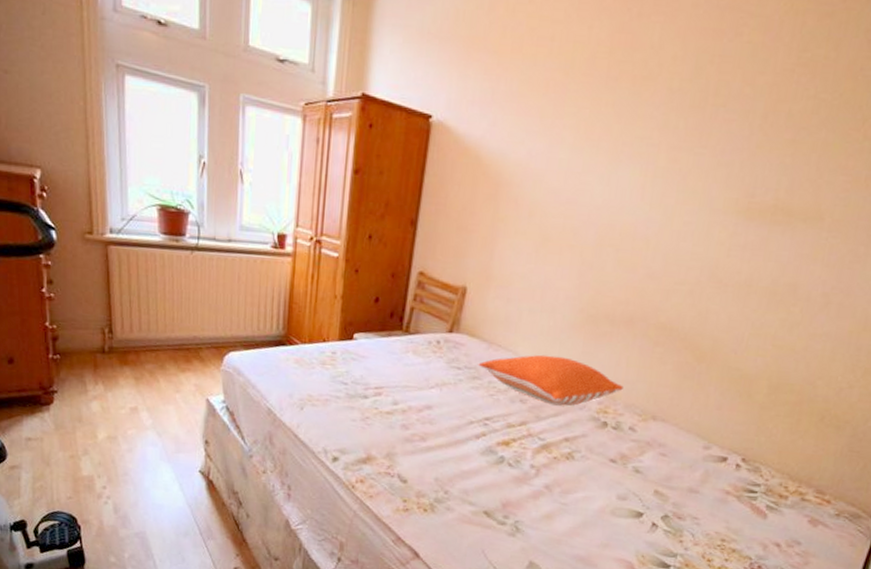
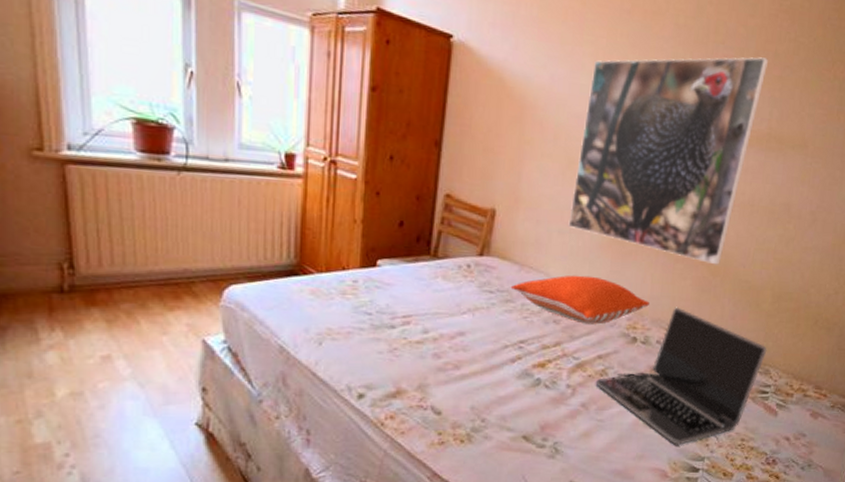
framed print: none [539,119,779,350] -> present [568,57,768,265]
laptop: none [561,393,759,538] -> present [595,307,767,445]

